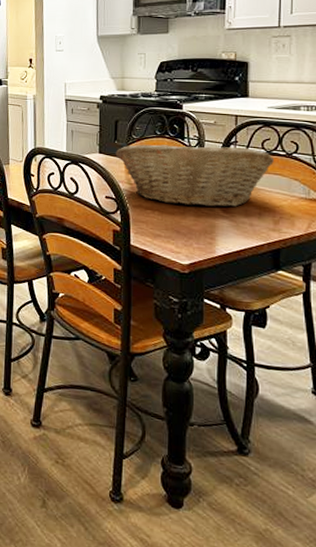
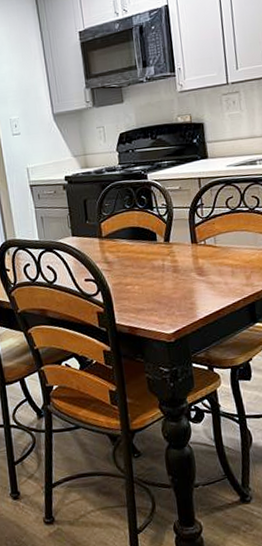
fruit basket: present [115,142,275,208] -> none [88,209,240,277]

